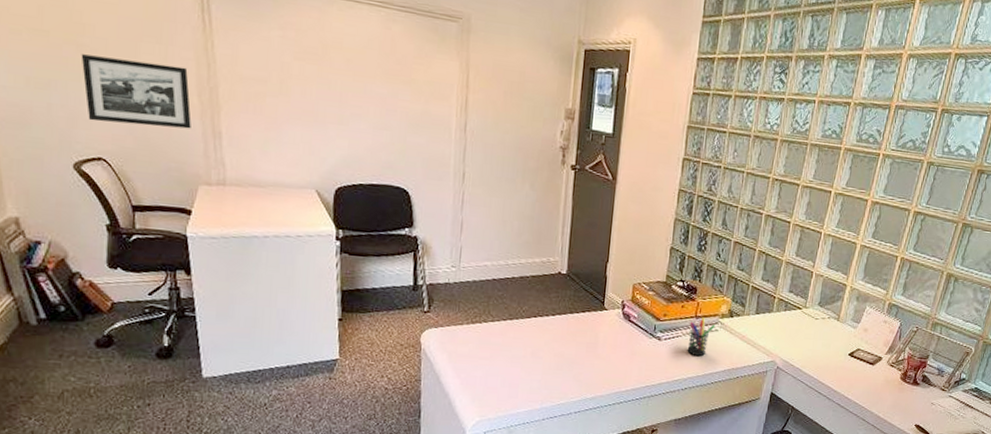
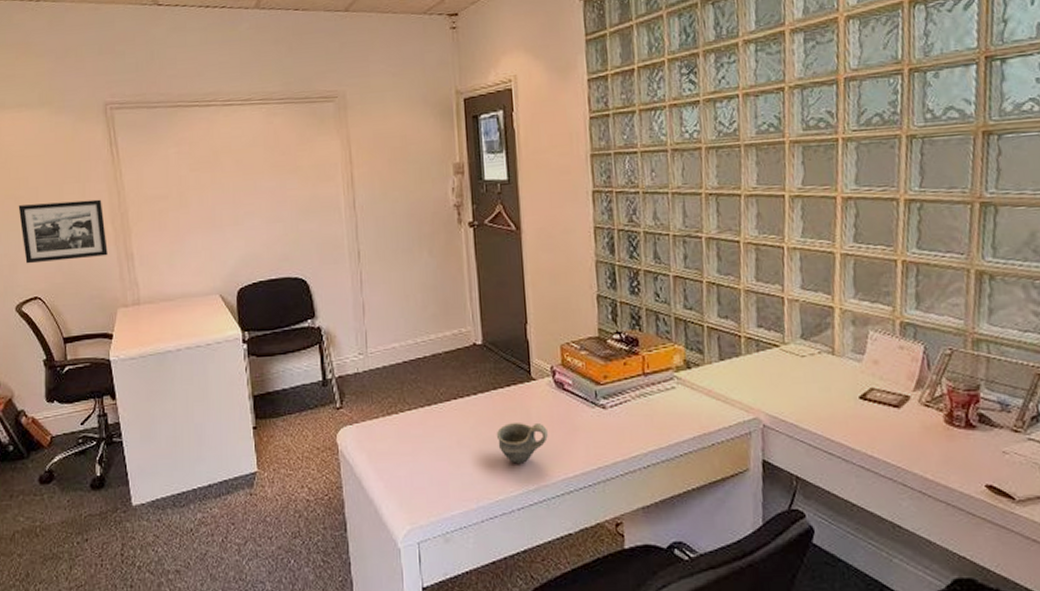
cup: none [566,343,610,376] -> present [496,423,548,464]
pen holder: present [687,317,715,357] -> none [638,373,671,424]

